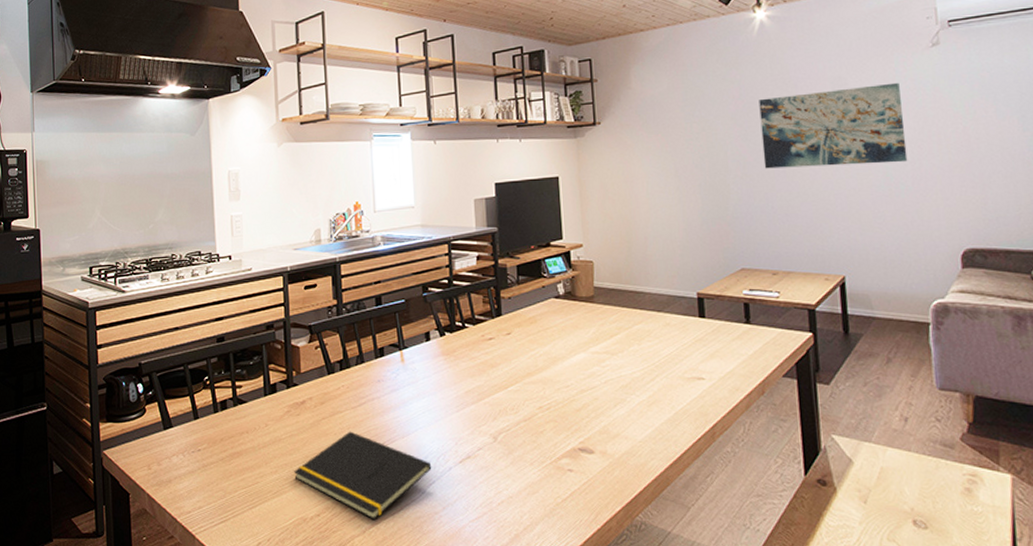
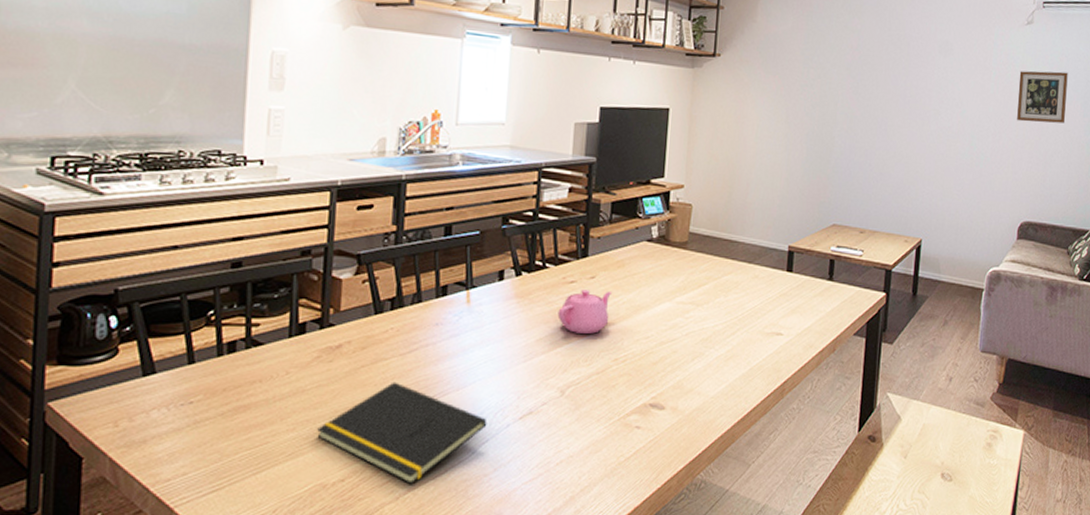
teapot: none [481,345,529,385] -> present [557,290,613,334]
wall art: present [759,82,908,169] -> none [869,52,995,134]
picture frame: none [932,88,999,146] -> present [1017,71,1068,123]

